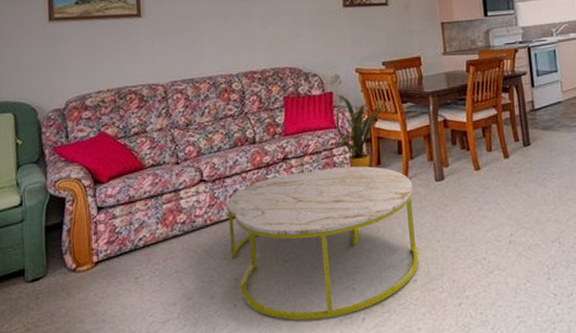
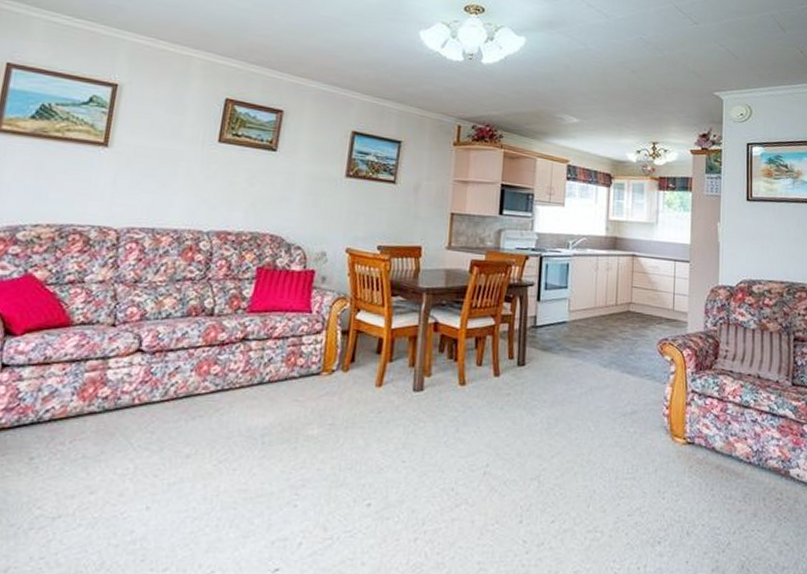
coffee table: present [226,166,419,321] -> none [155,357,387,537]
house plant: present [328,94,389,168] -> none [298,274,378,364]

